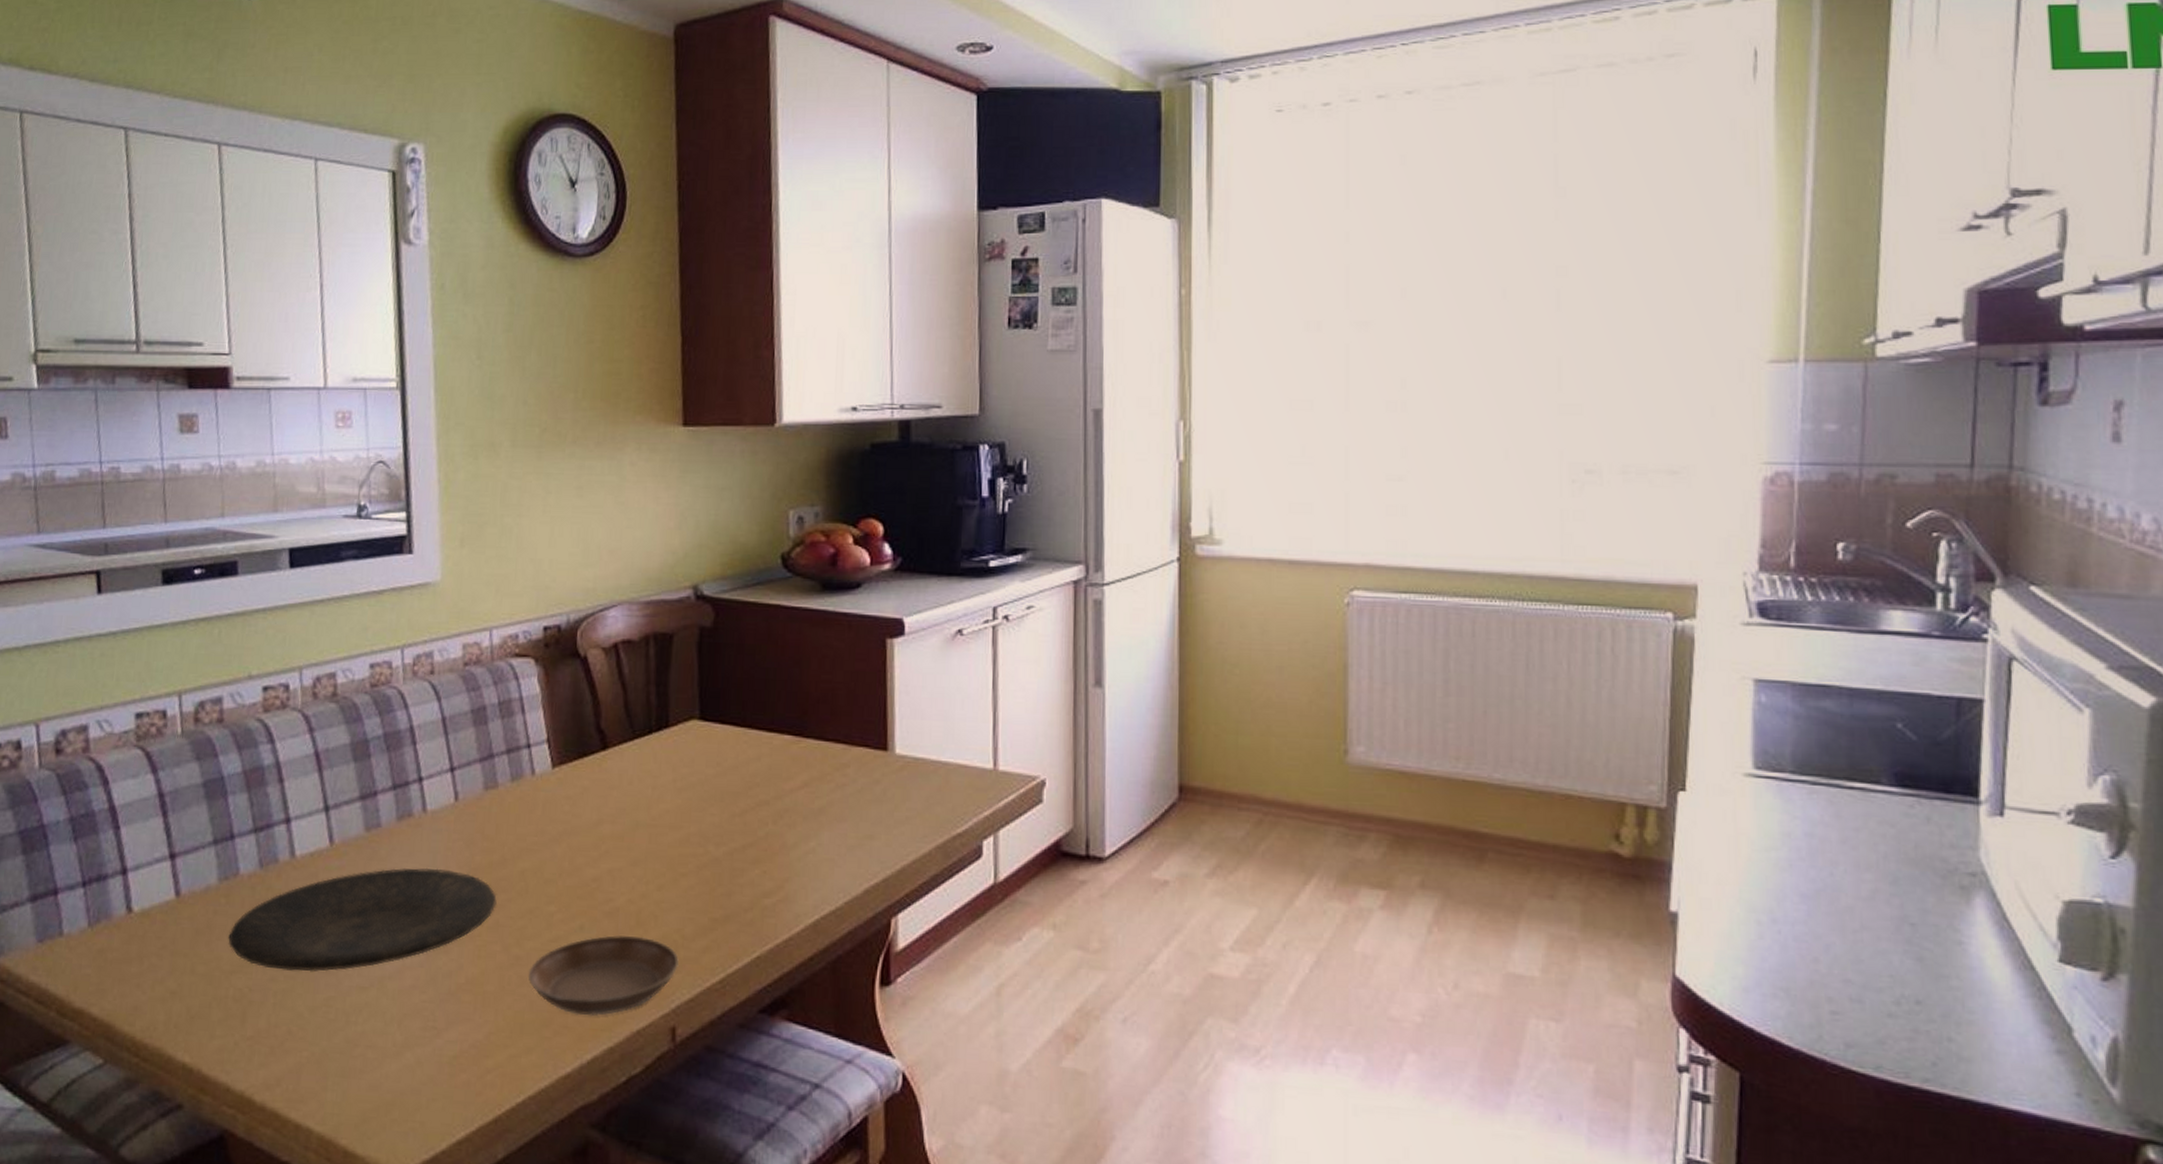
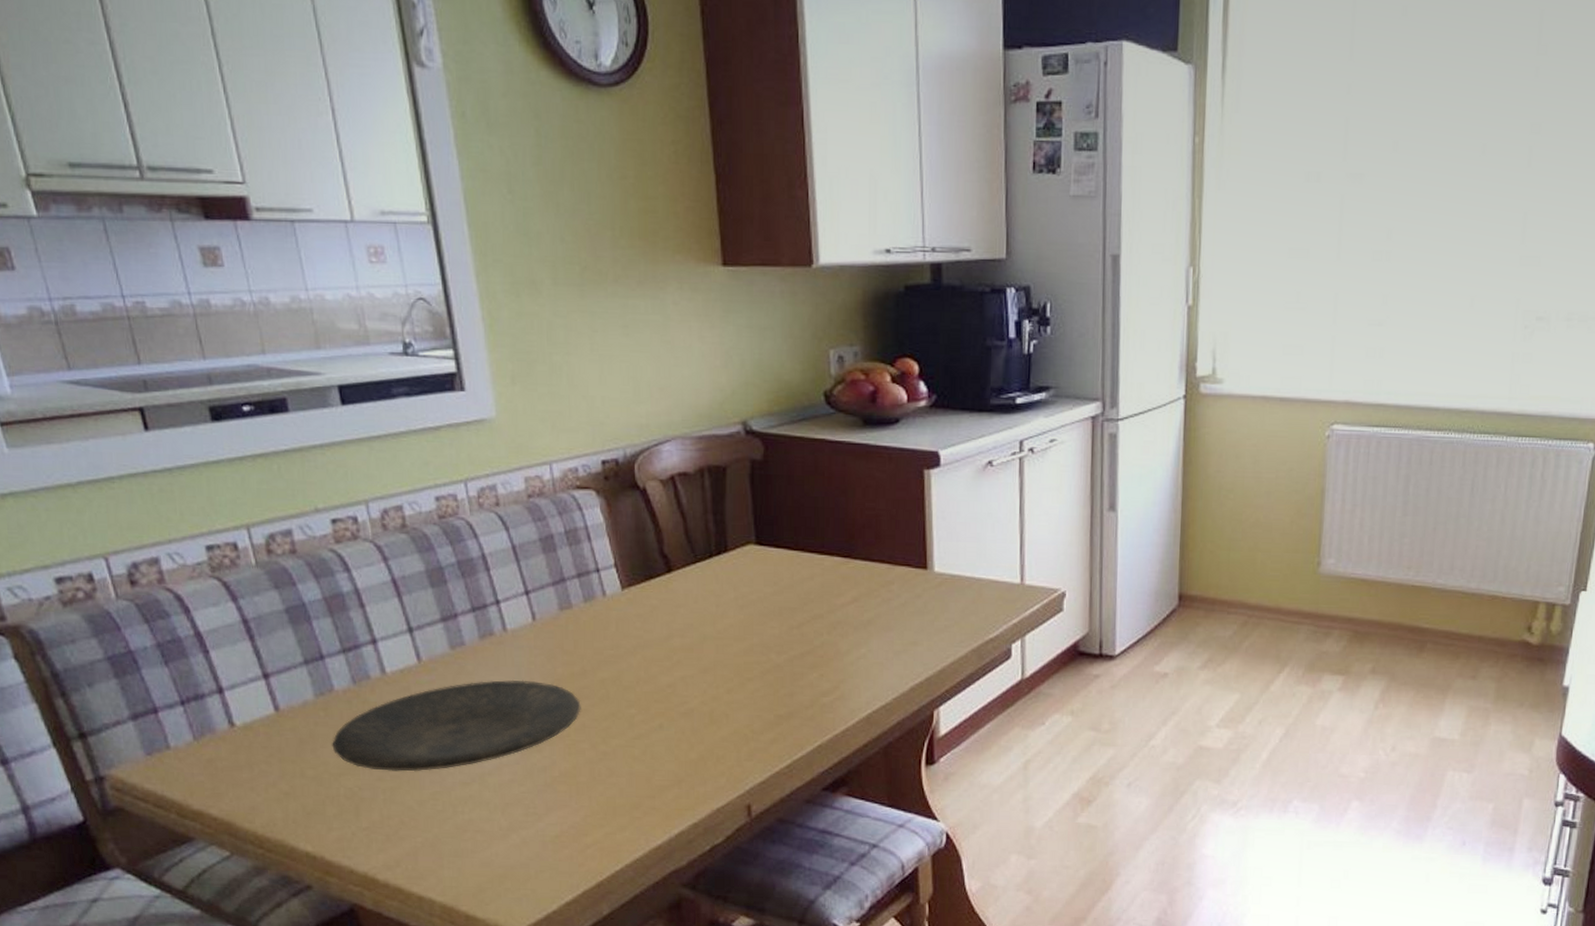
saucer: present [528,935,679,1017] -> none [615,732,750,799]

